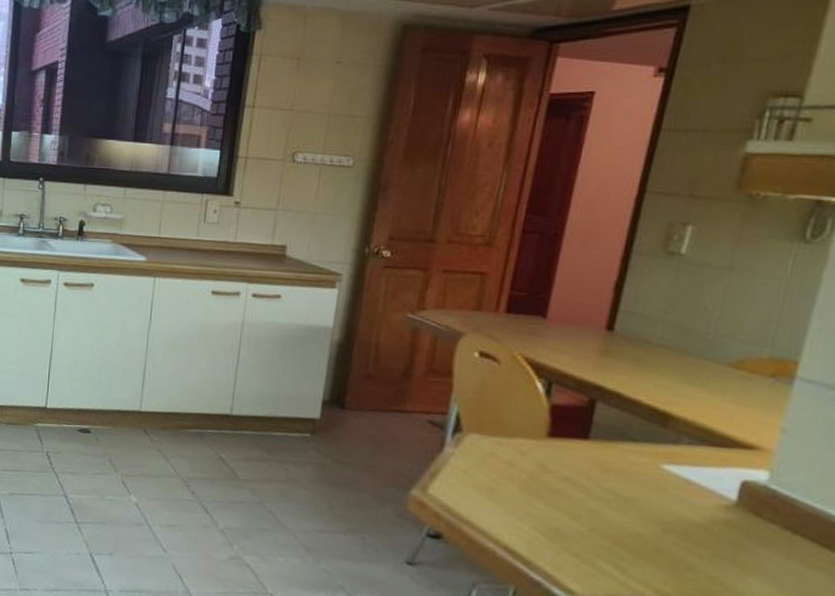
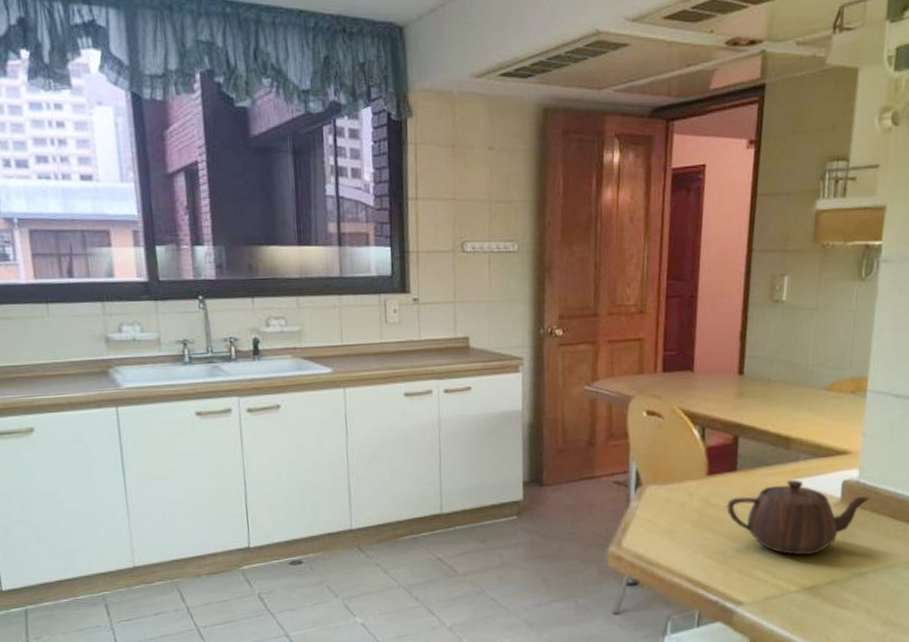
teapot: none [568,463,784,561] -> present [727,479,871,556]

